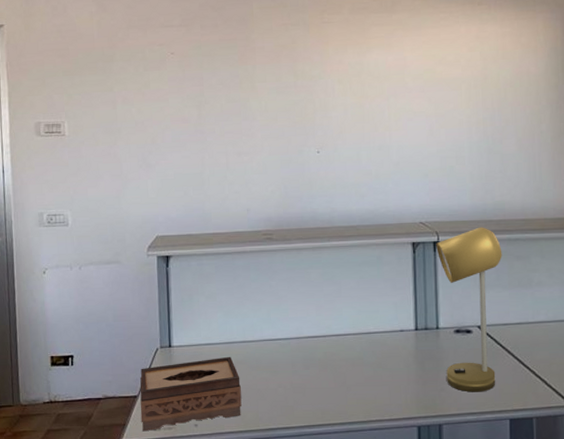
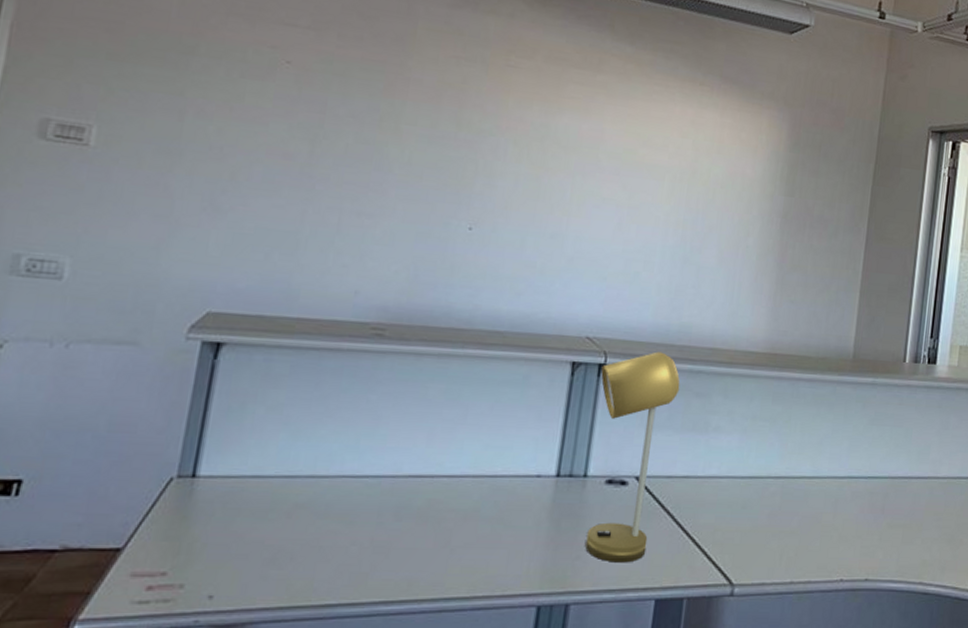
tissue box: present [139,356,242,432] -> none [118,496,296,605]

